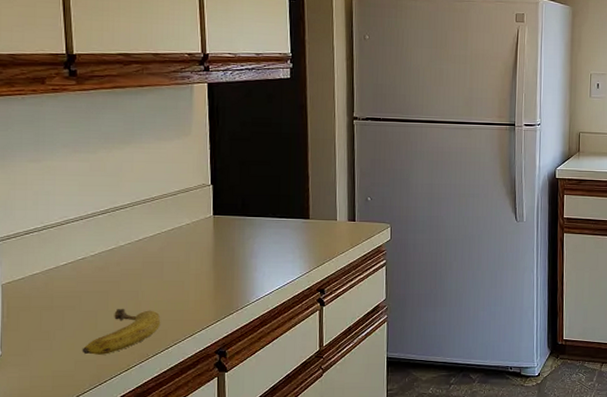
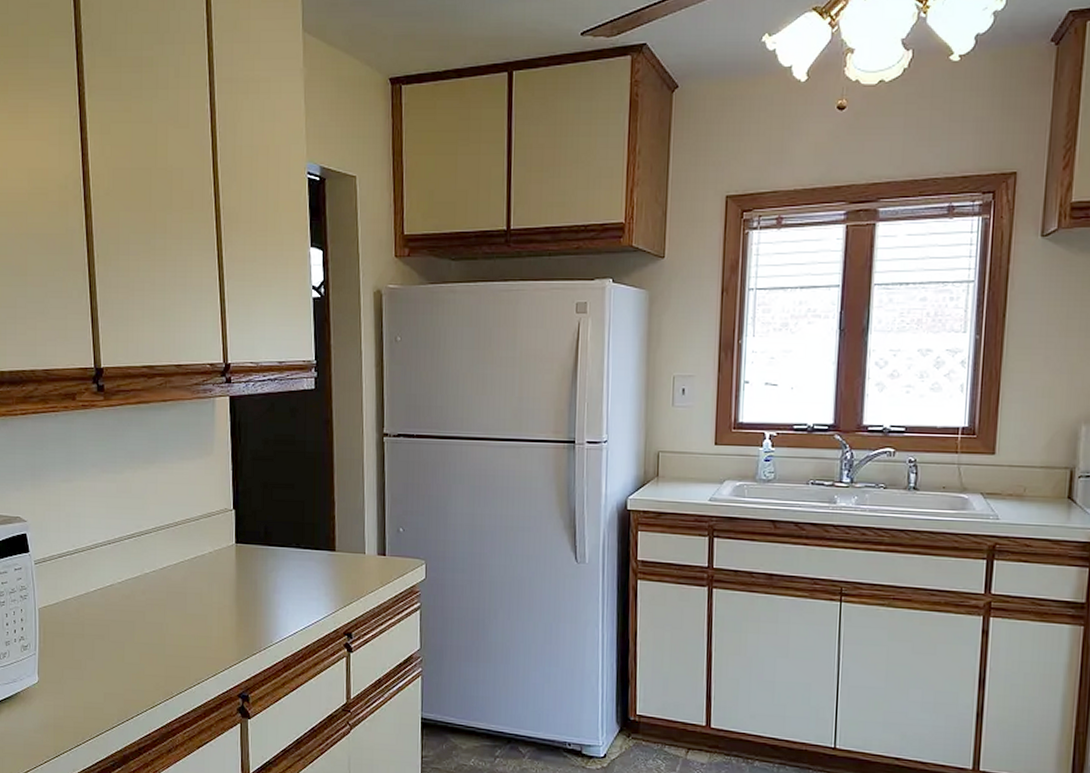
fruit: present [82,309,161,355] -> none [110,641,185,689]

